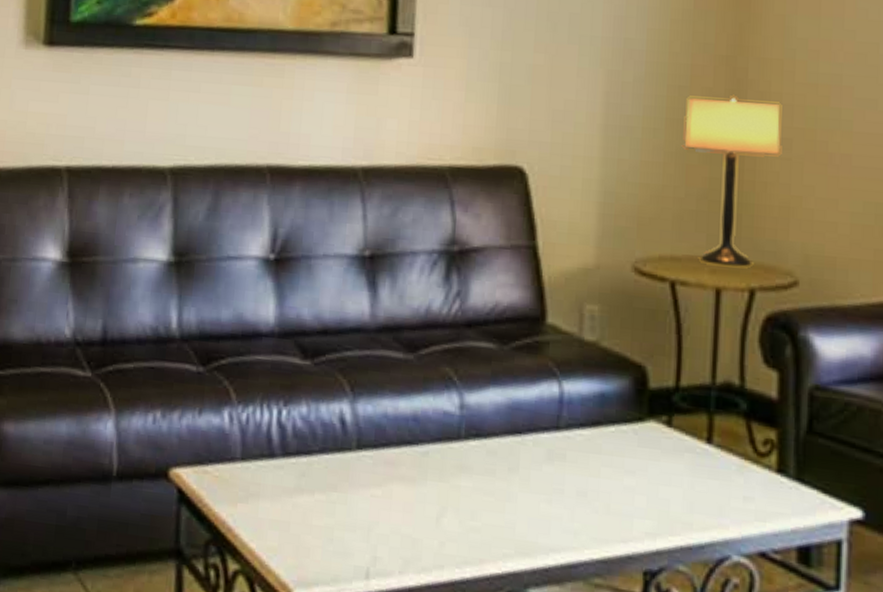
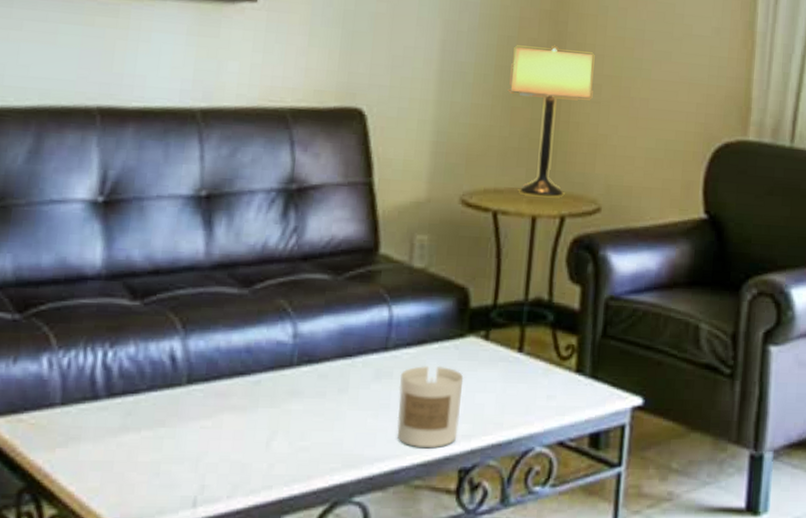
candle: none [572,447,645,544] -> present [397,362,464,449]

